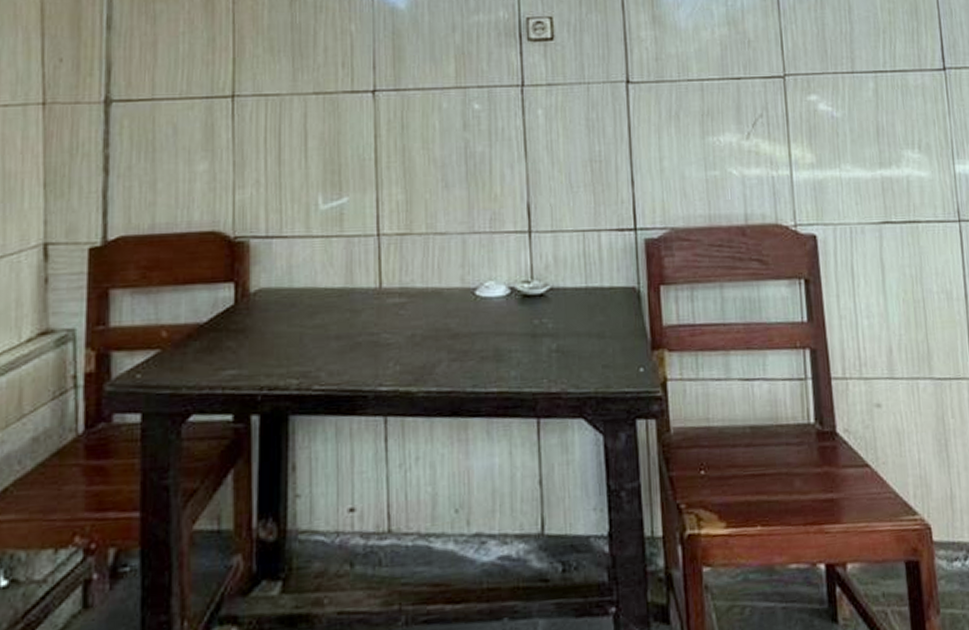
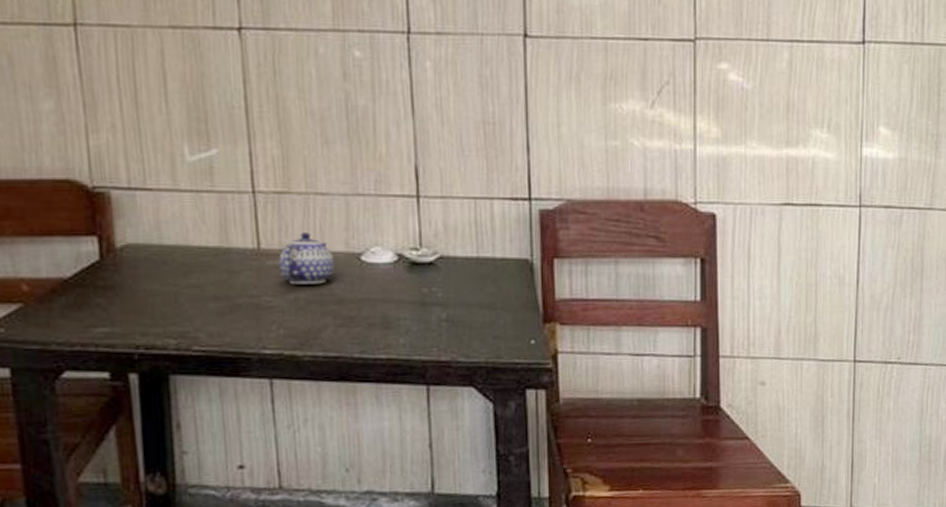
teapot: none [398,270,450,321] -> present [279,233,334,285]

